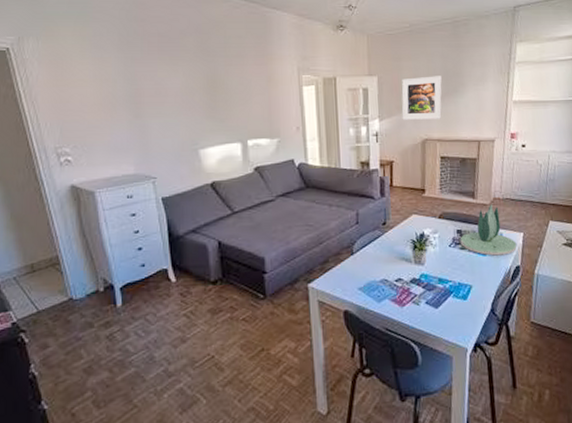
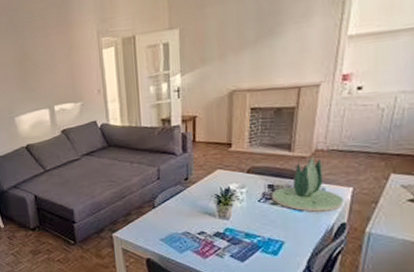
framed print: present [401,76,442,120] -> none [206,18,255,72]

